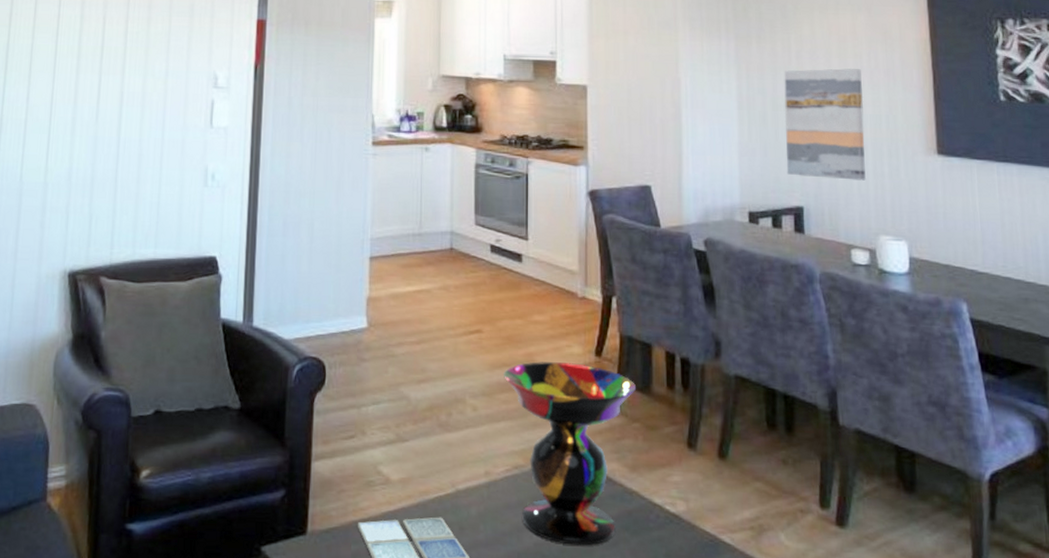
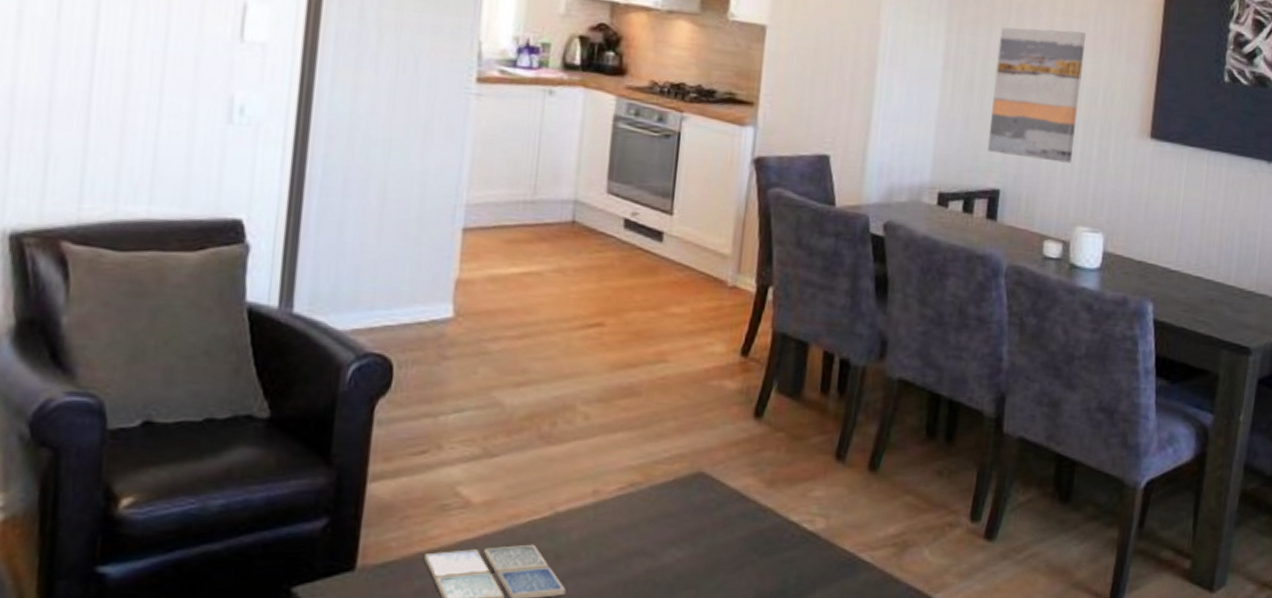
decorative bowl: present [504,362,636,546] -> none [626,362,785,570]

